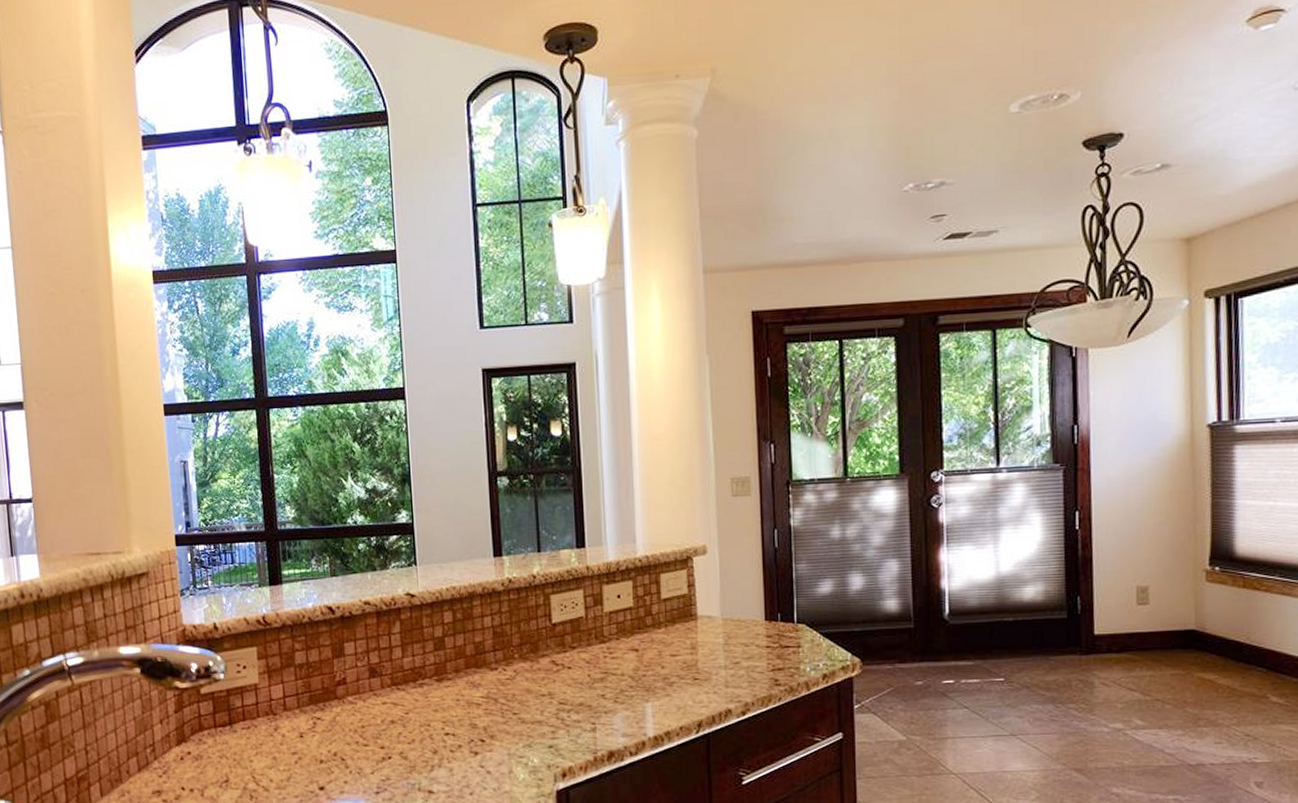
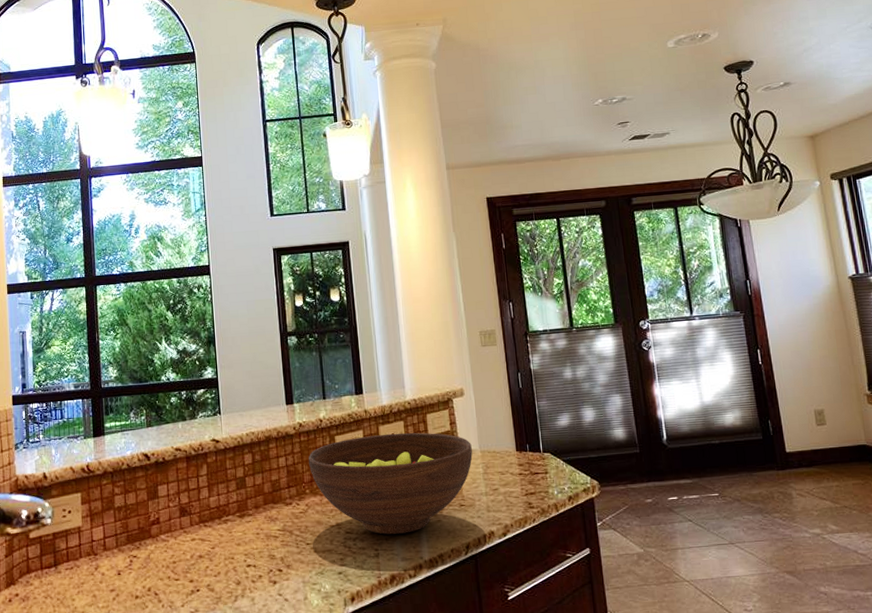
fruit bowl: none [518,594,712,707] -> present [308,432,473,535]

